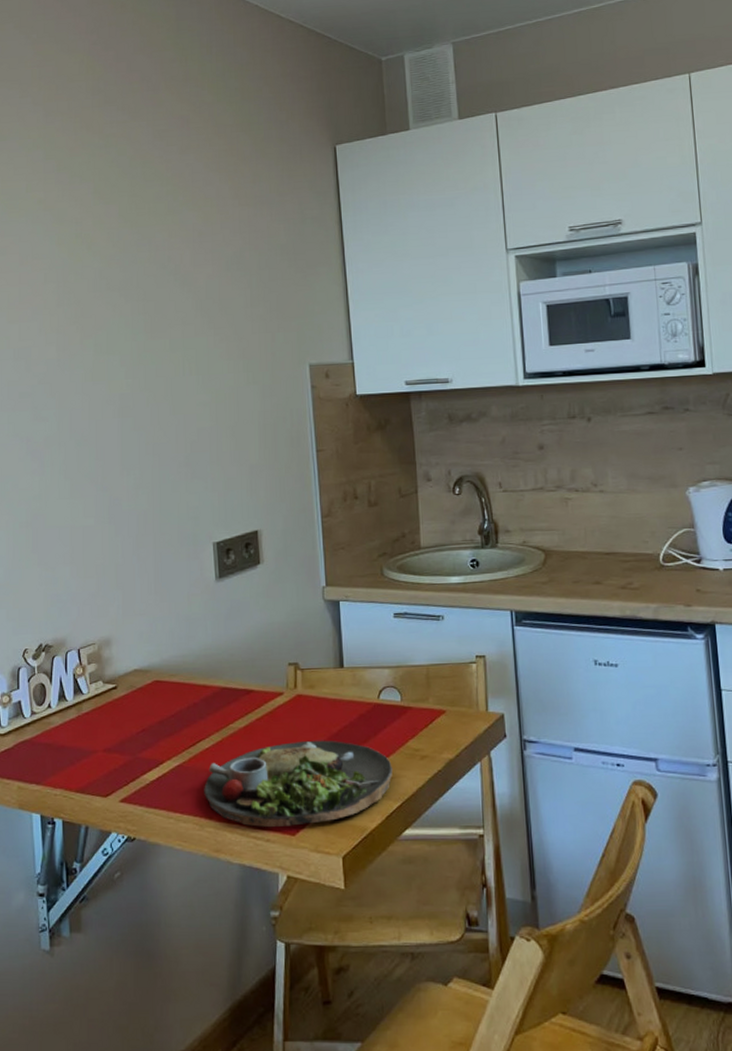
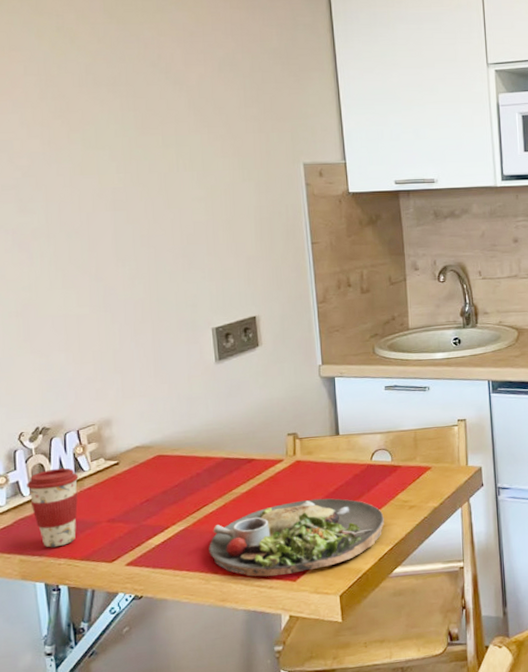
coffee cup: none [27,689,78,776] -> present [25,467,79,548]

